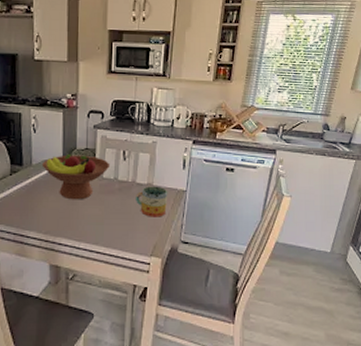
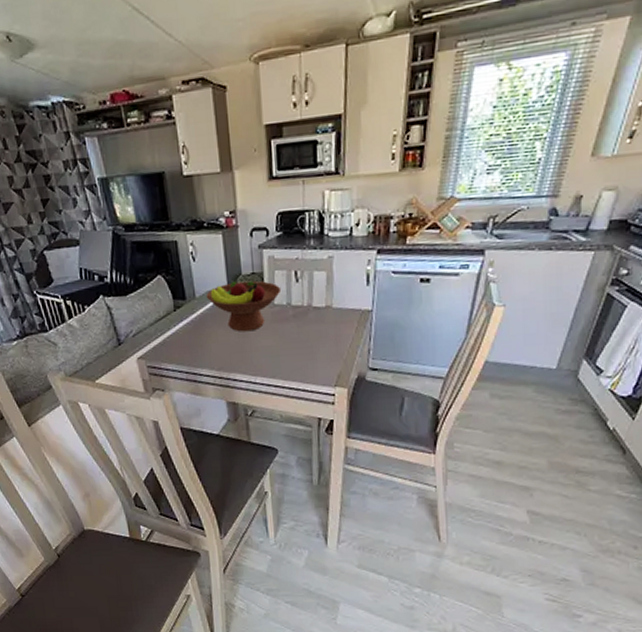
mug: present [136,186,168,217] -> none [313,308,351,344]

